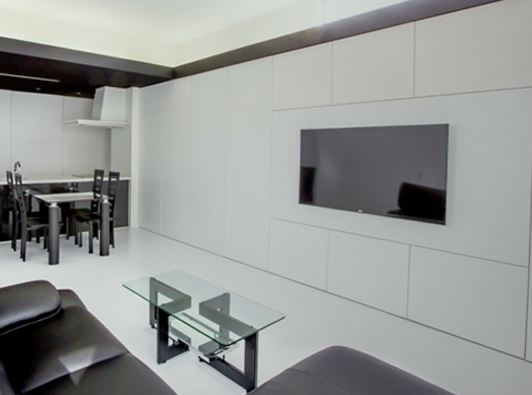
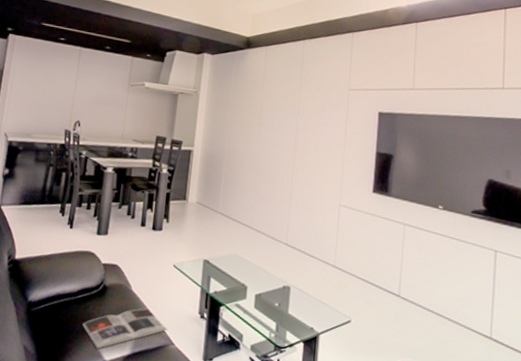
magazine: none [45,324,123,363] -> present [82,308,168,349]

